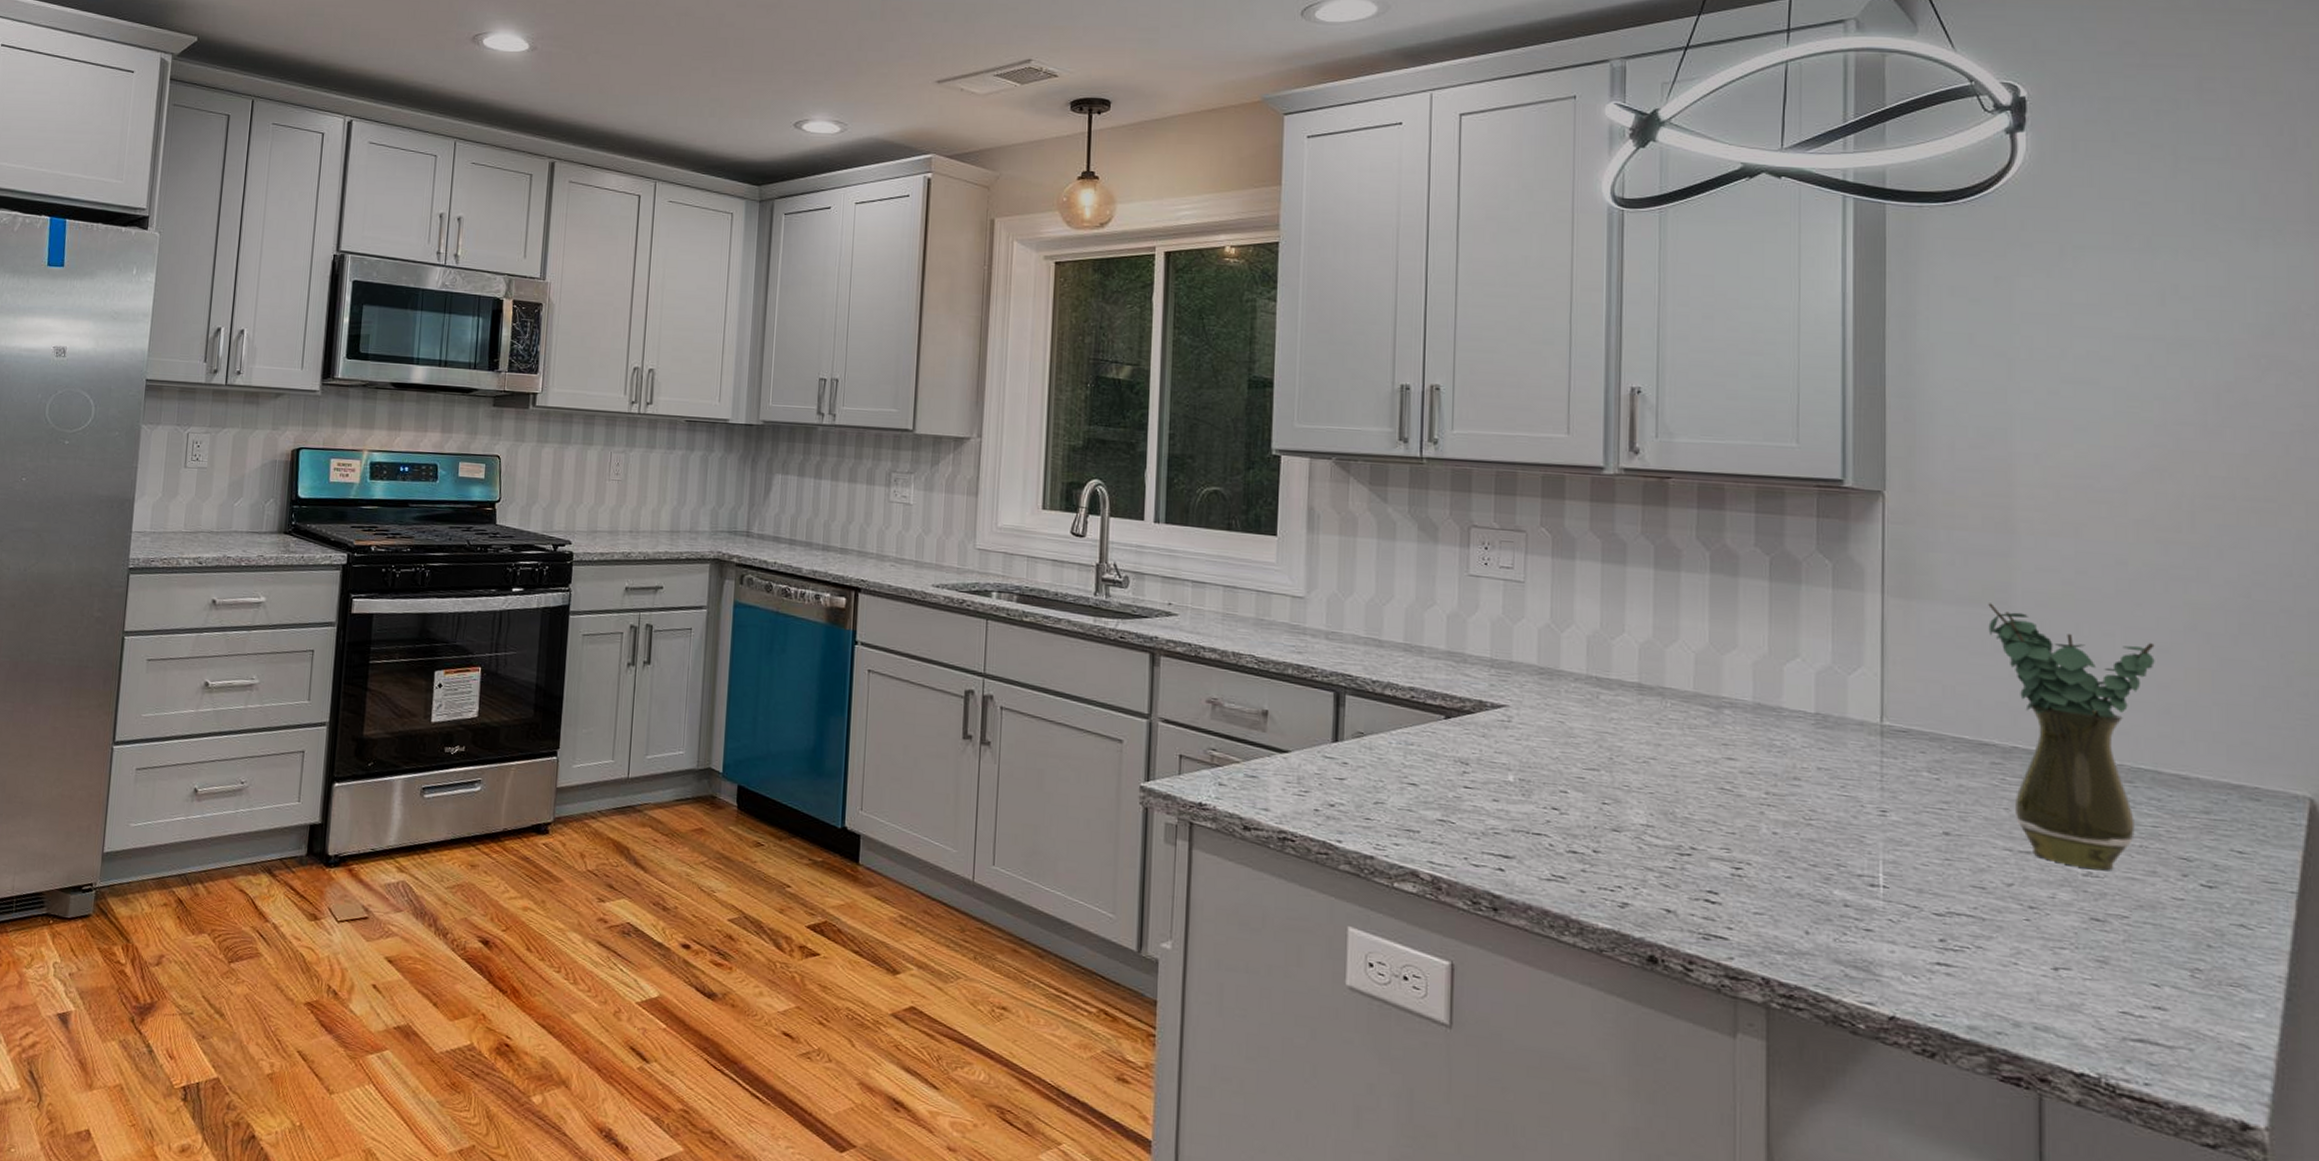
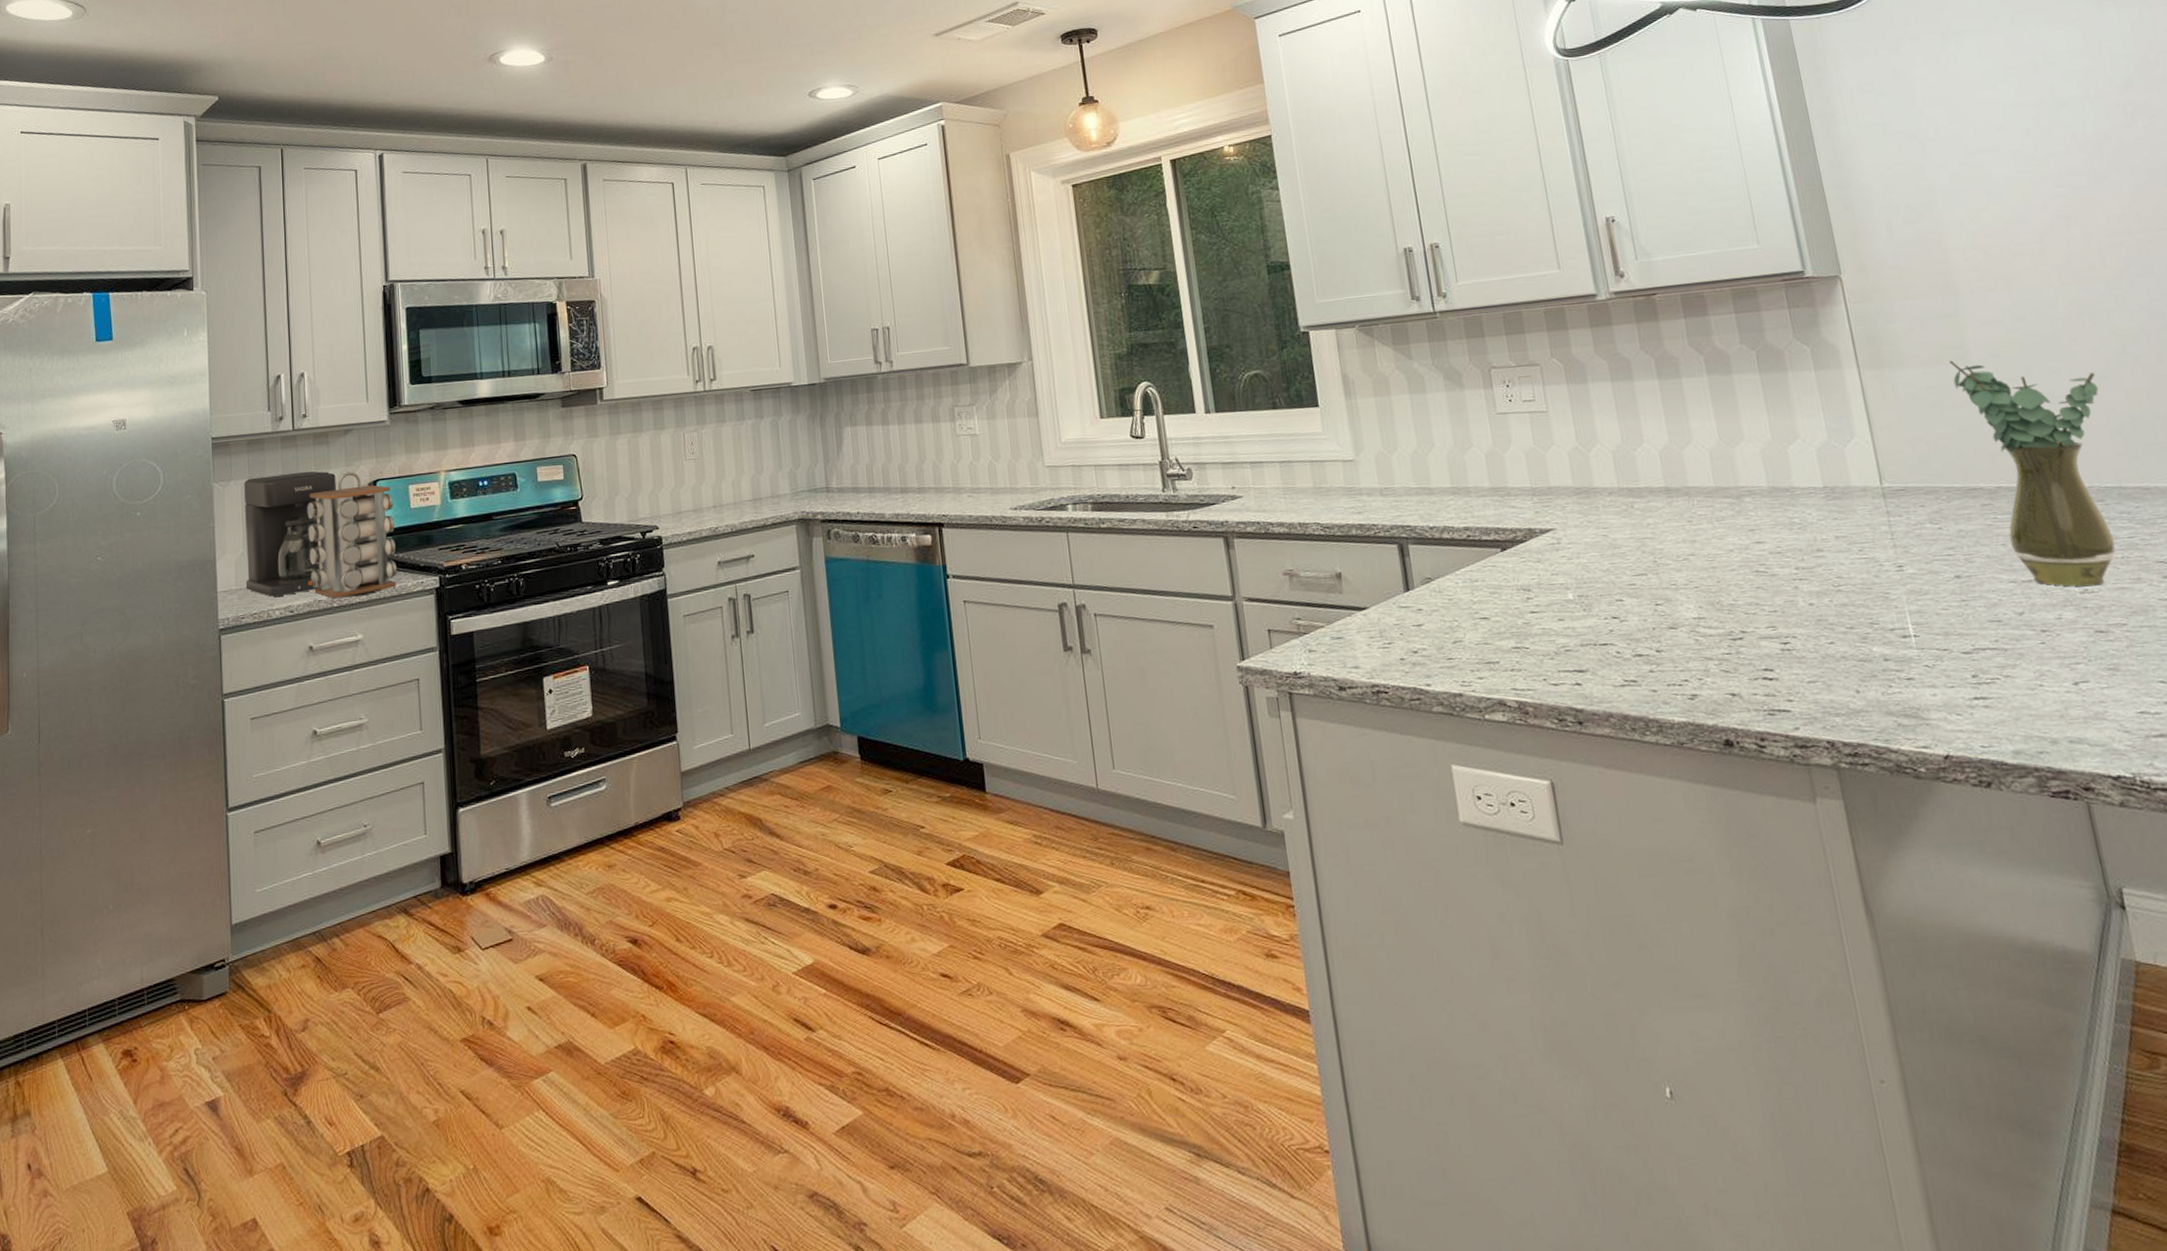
coffee maker: none [159,425,261,547] -> present [244,470,336,597]
spice rack: none [223,435,314,560] -> present [307,471,397,599]

